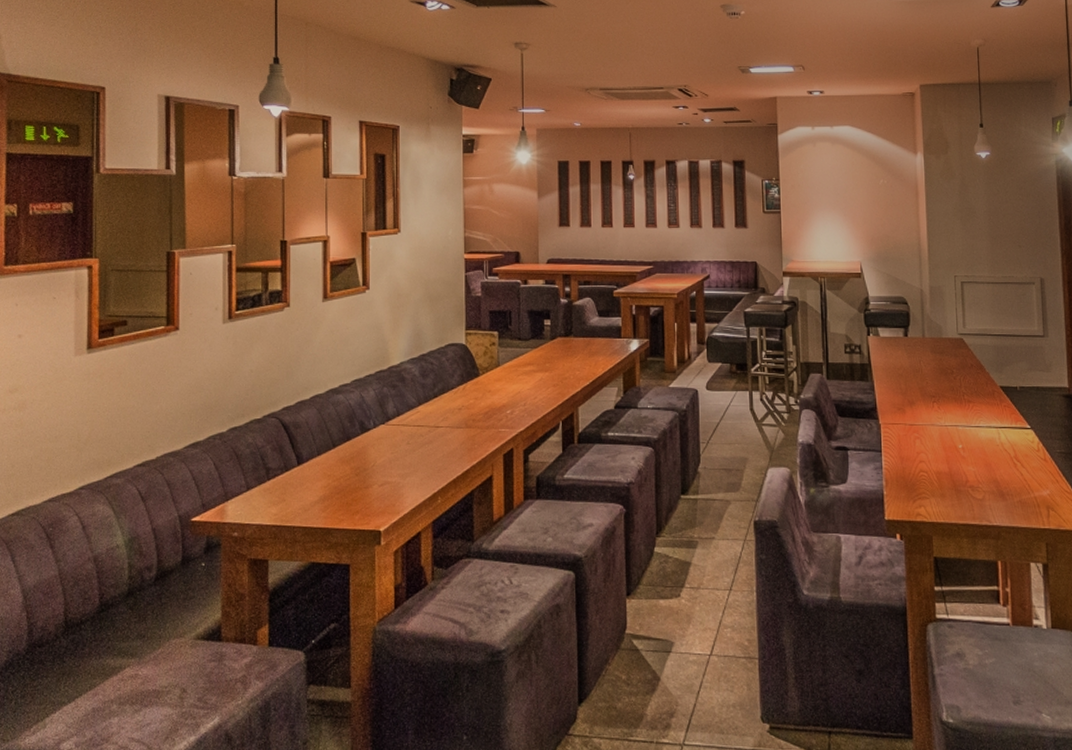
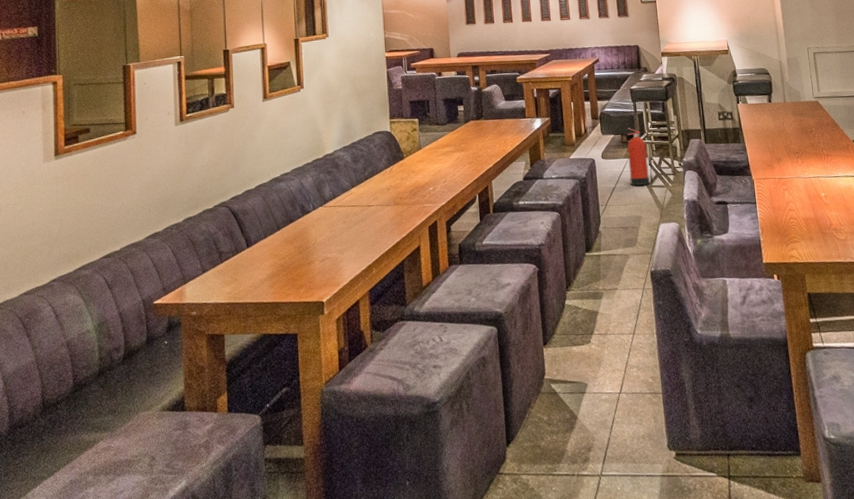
fire extinguisher: none [736,356,767,423] -> present [627,128,654,186]

